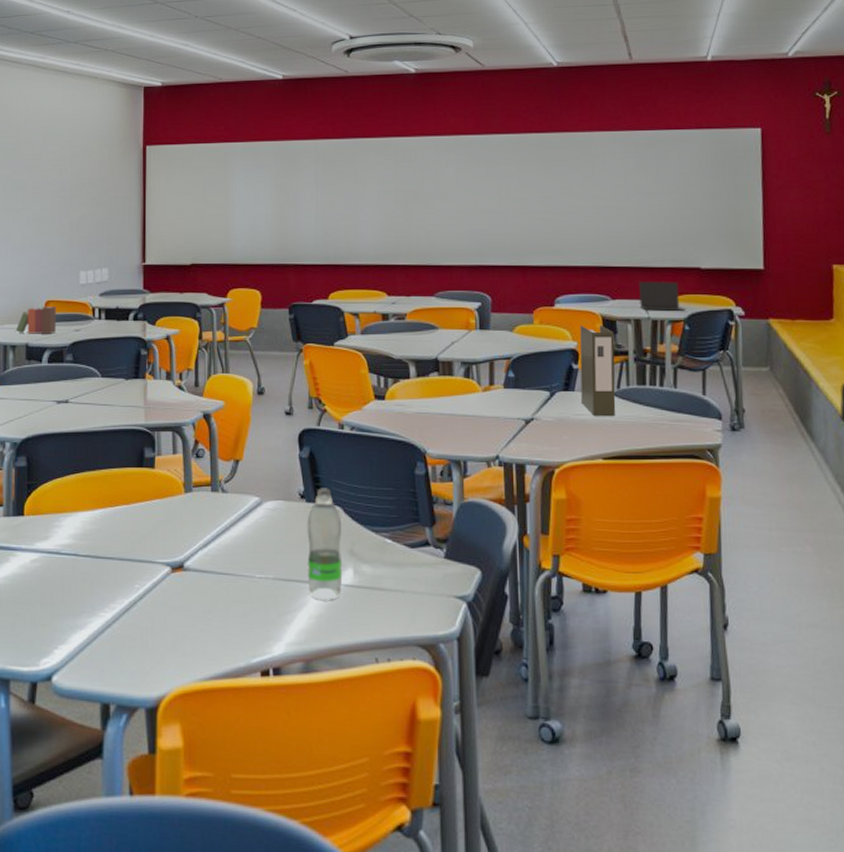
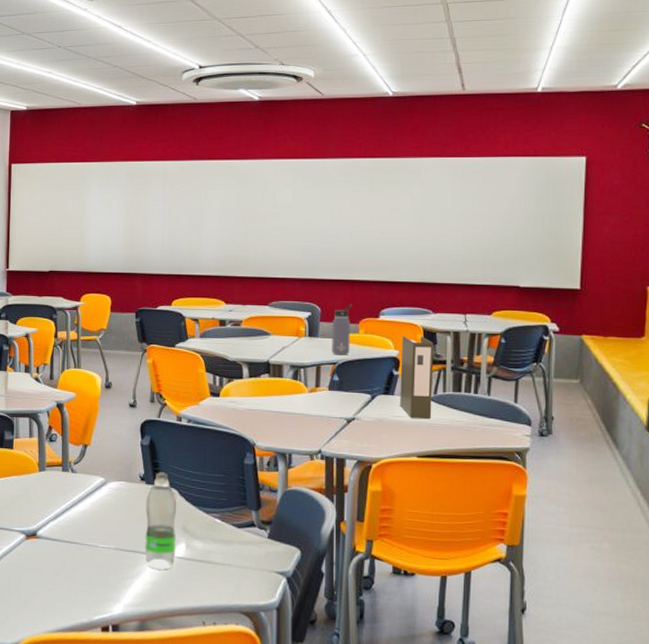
water bottle: none [504,291,525,349] -> present [332,303,352,355]
laptop: present [638,281,686,311] -> none [459,297,503,325]

